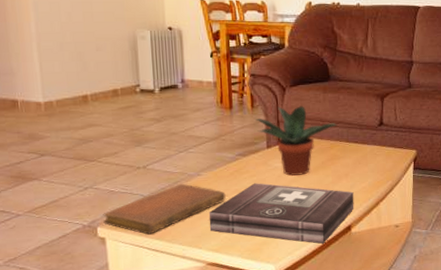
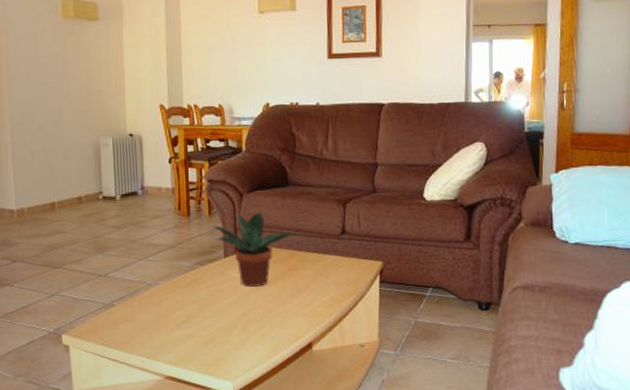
notebook: present [103,183,226,235] -> none [67,292,183,344]
first aid kit: present [209,183,354,244] -> none [166,294,315,361]

